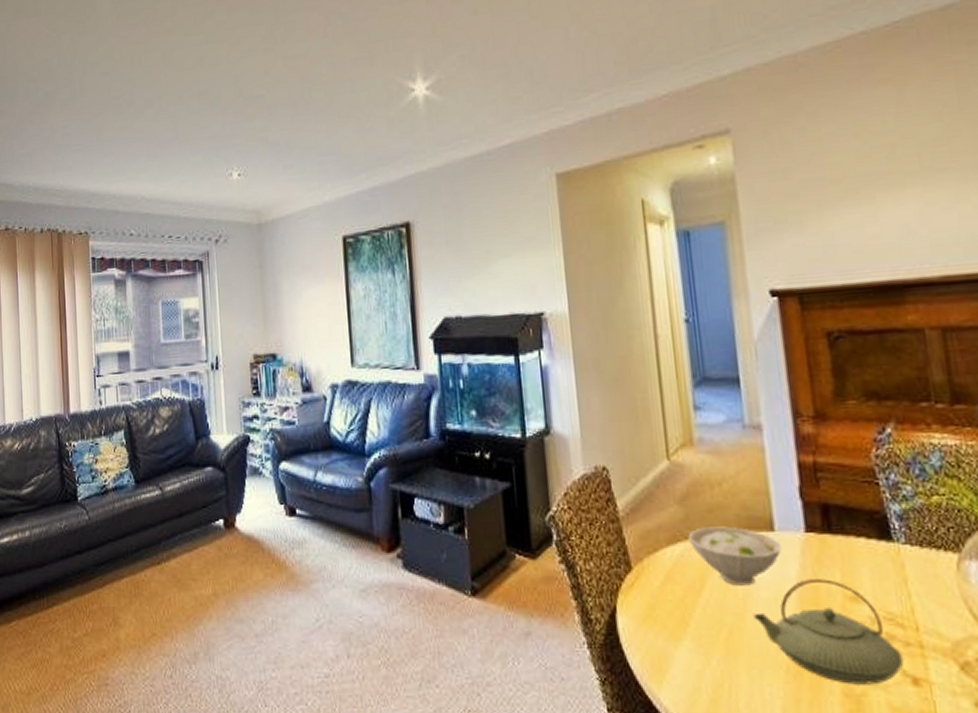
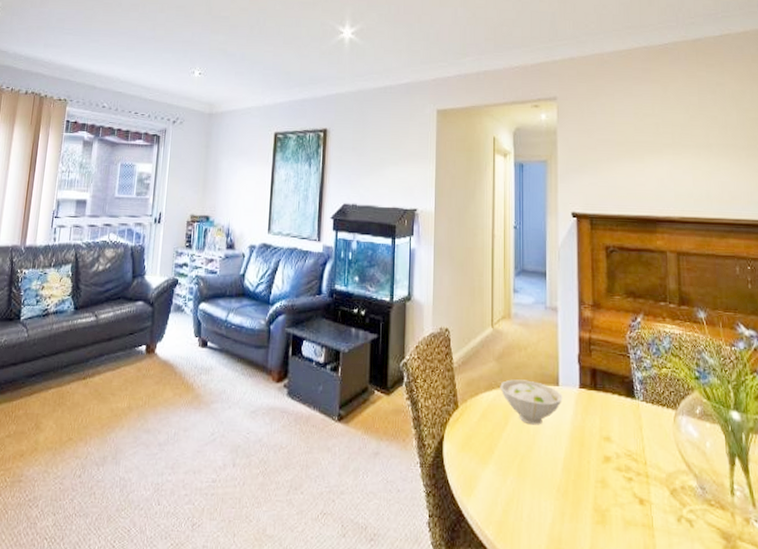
teapot: present [753,579,903,685] -> none [539,423,634,503]

